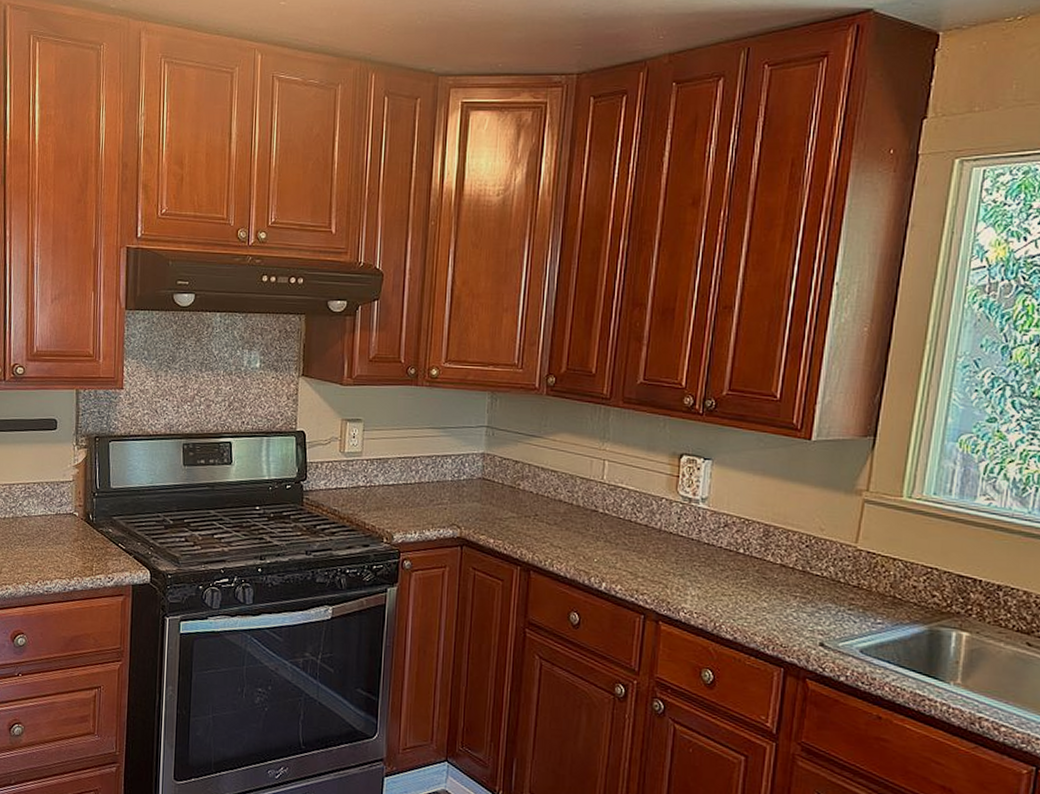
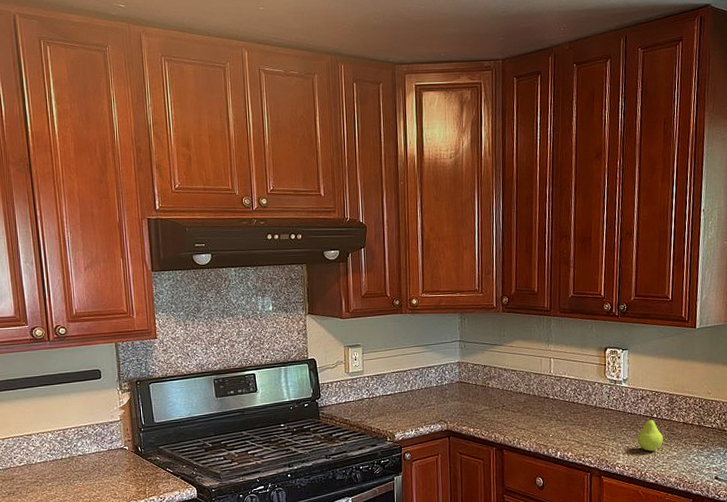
fruit: none [713,549,751,598] -> present [637,415,664,452]

